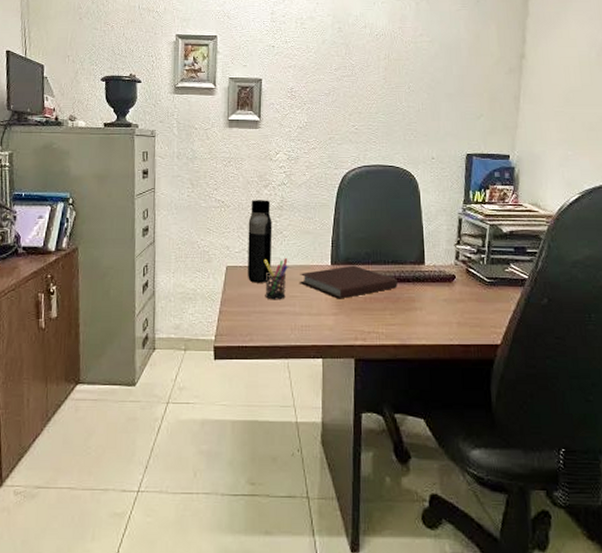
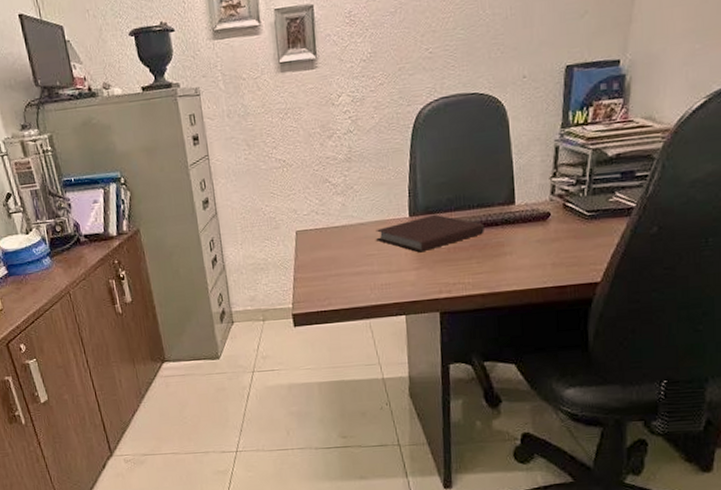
water bottle: present [248,200,272,283] -> none [314,152,344,246]
pen holder: present [263,258,288,300] -> none [335,215,362,262]

